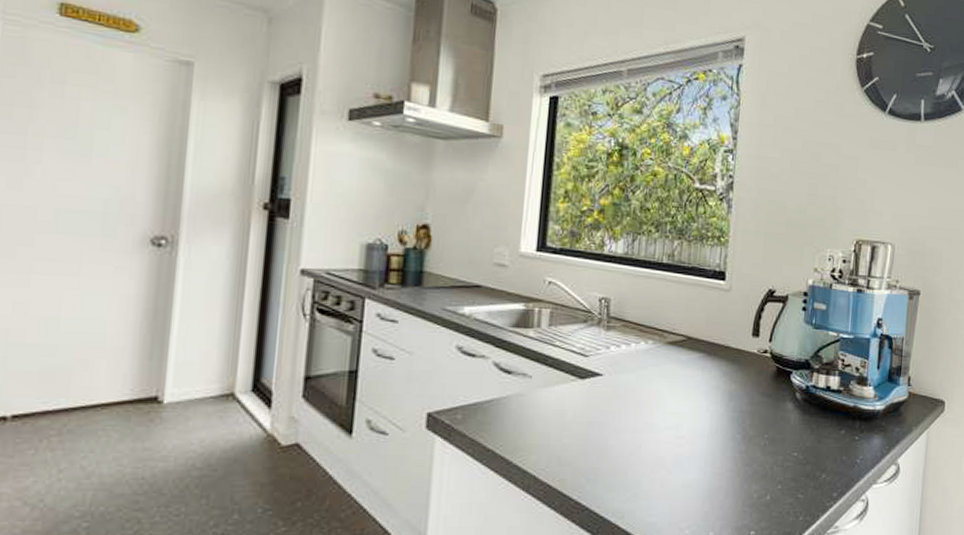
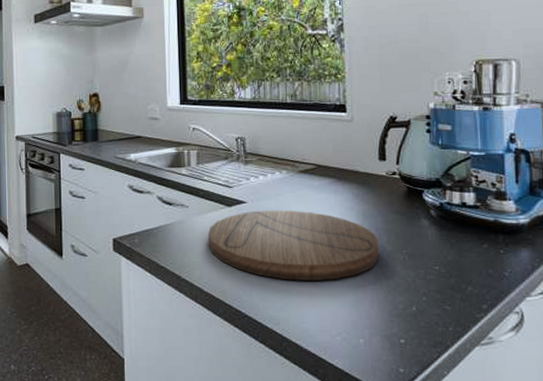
cutting board: none [550,385,742,468] -> present [207,210,379,281]

